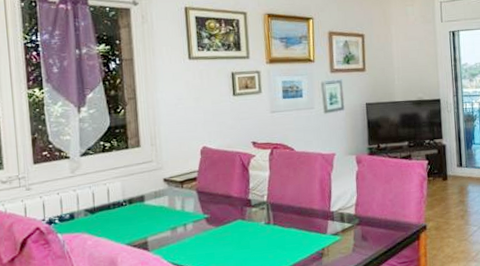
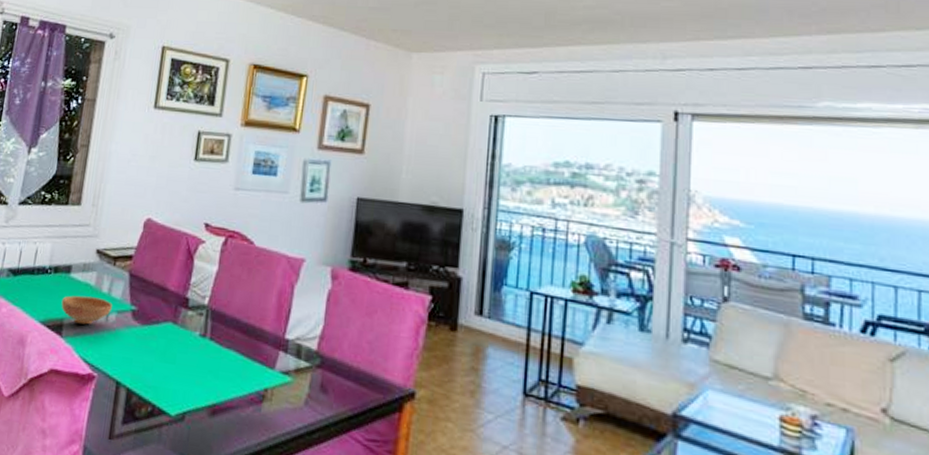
bowl: none [141,214,188,238] -> present [61,295,112,325]

